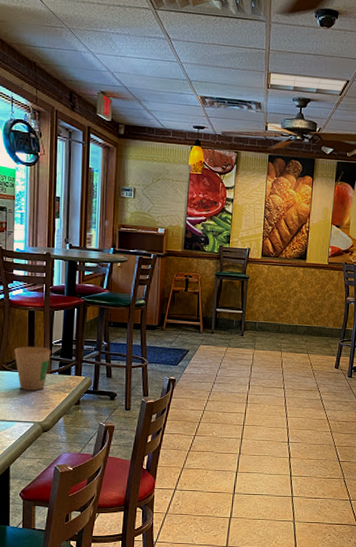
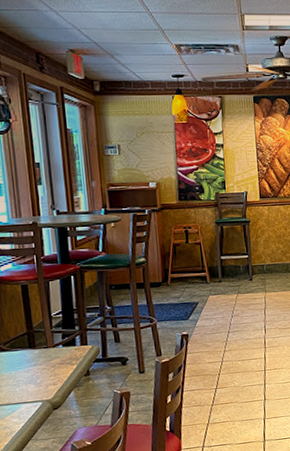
paper cup: present [14,346,51,391] -> none [10,320,52,369]

